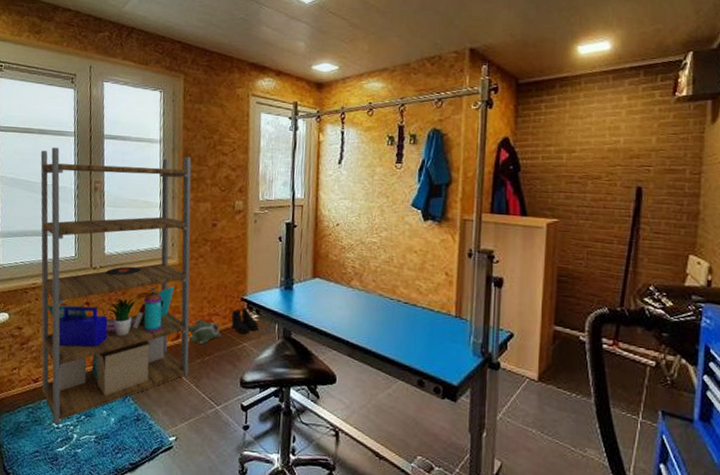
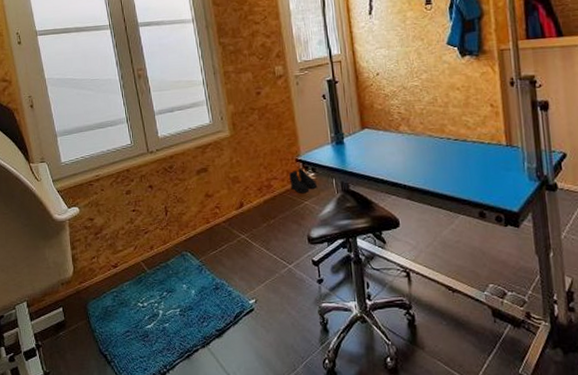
shelving unit: present [40,147,192,425] -> none [81,32,257,304]
plush toy: present [187,319,223,345] -> none [249,185,284,210]

